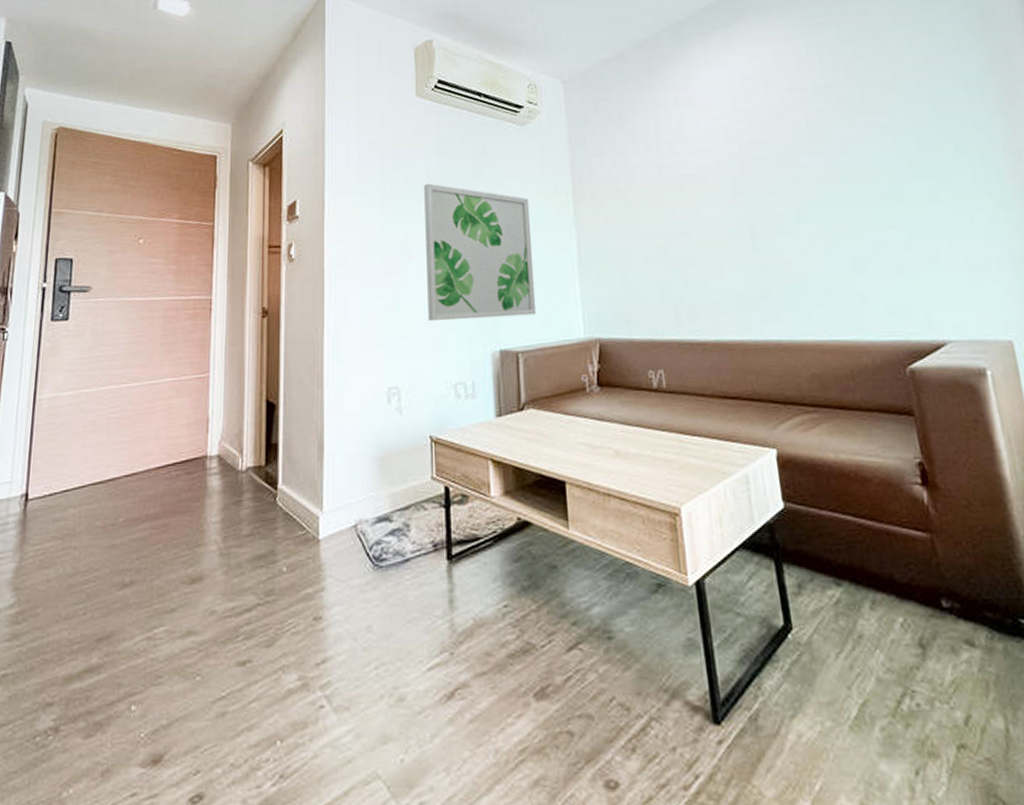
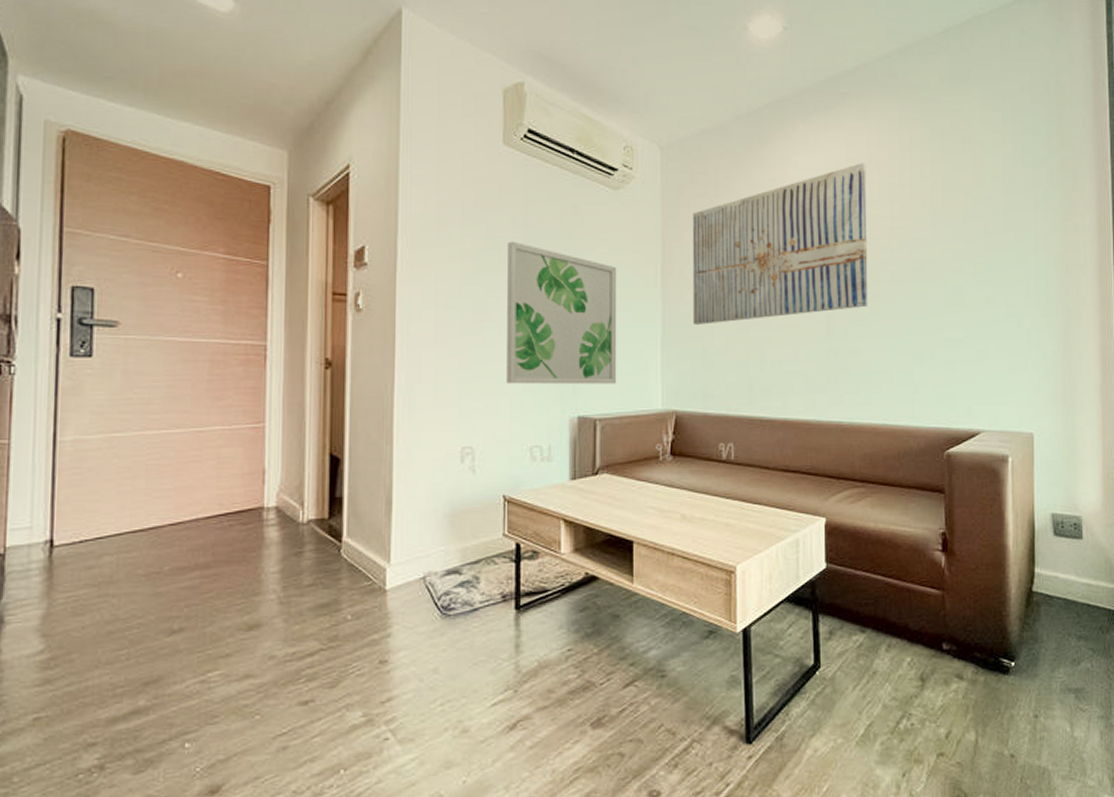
wall art: none [599,72,795,248] -> present [692,163,868,325]

